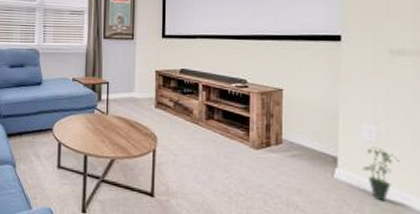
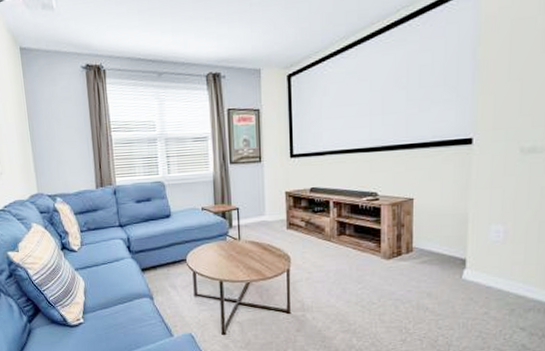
potted plant: present [362,147,400,201] -> none [489,246,526,296]

